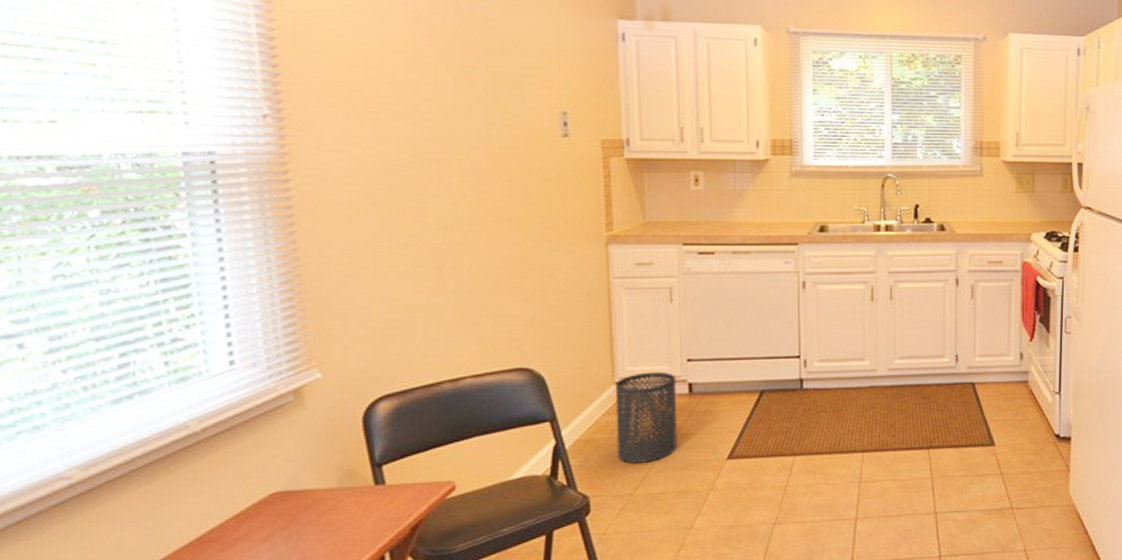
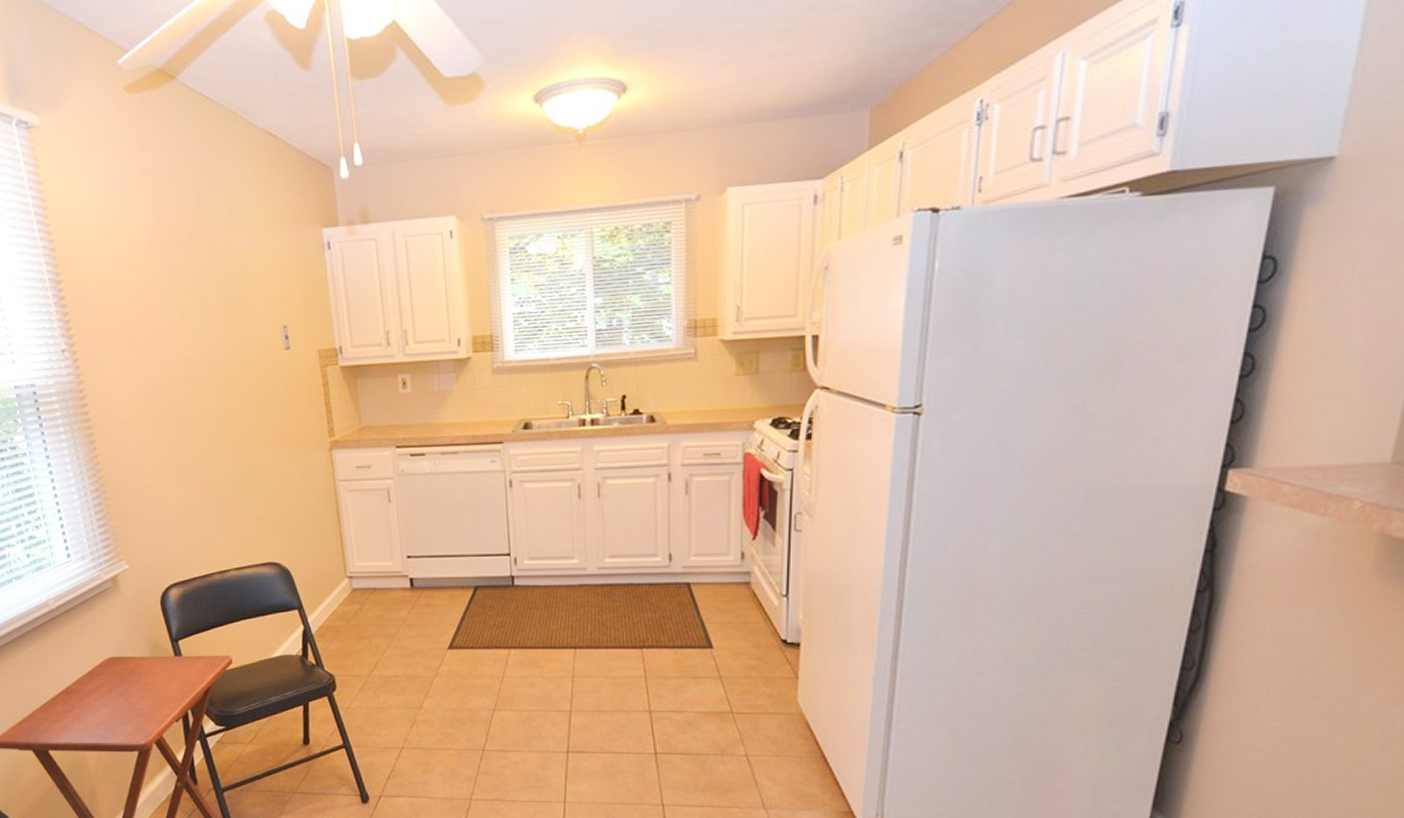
trash can: present [615,371,678,463] -> none [347,567,403,648]

